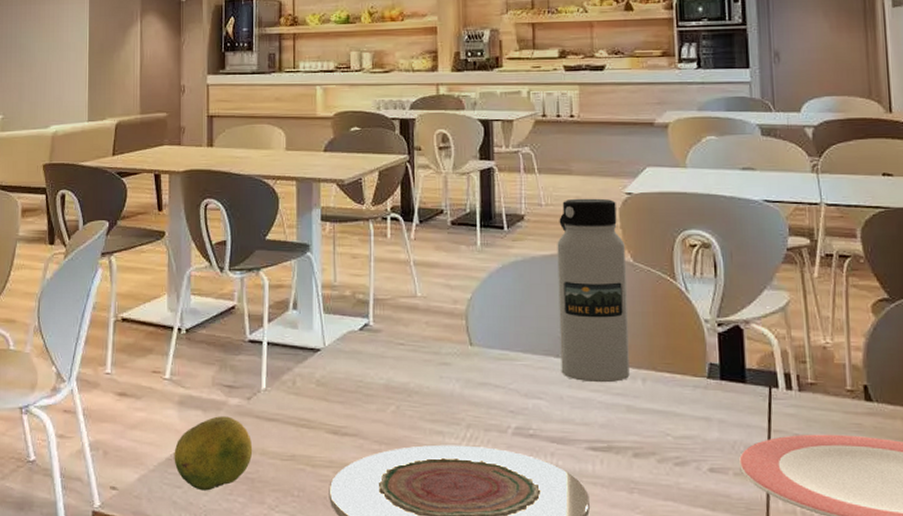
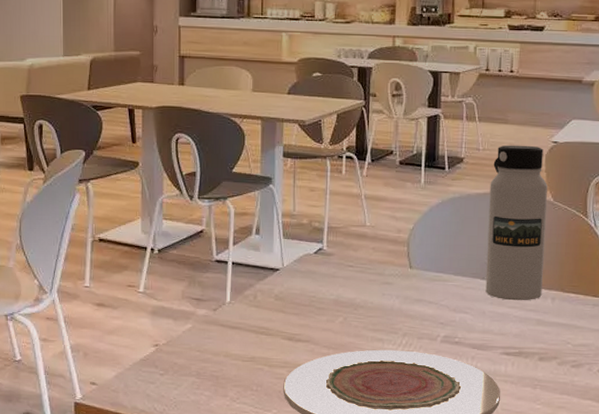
fruit: present [174,416,253,491] -> none [147,324,218,386]

